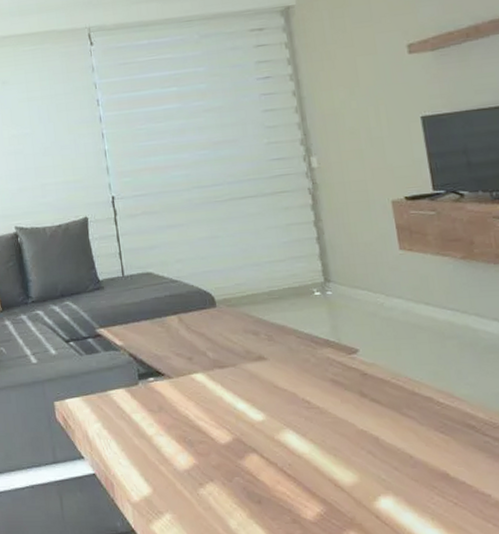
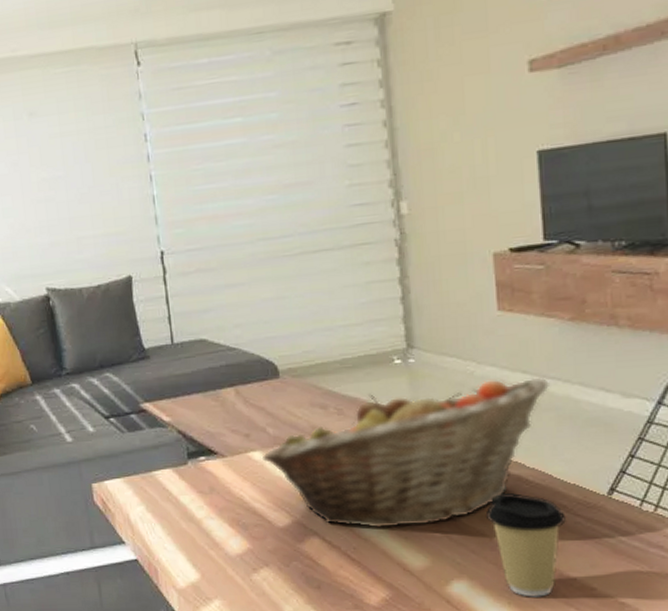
fruit basket: none [203,308,451,446] -> present [261,377,551,528]
coffee cup: none [404,414,476,513] -> present [485,493,566,597]

